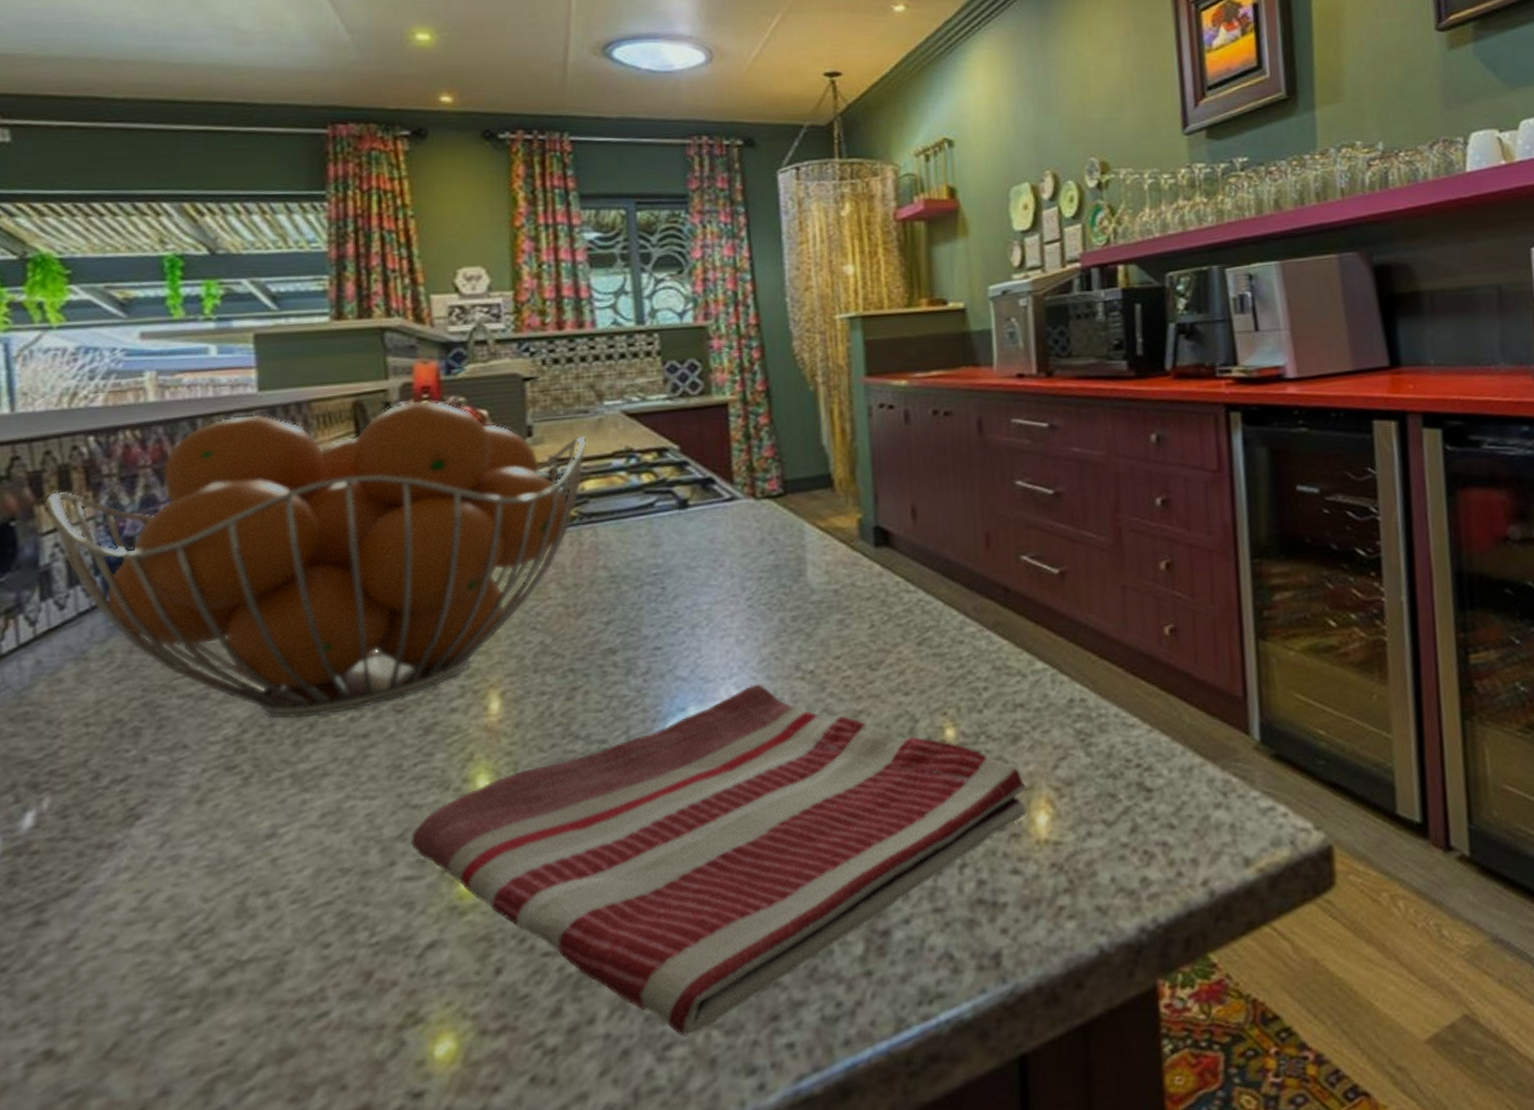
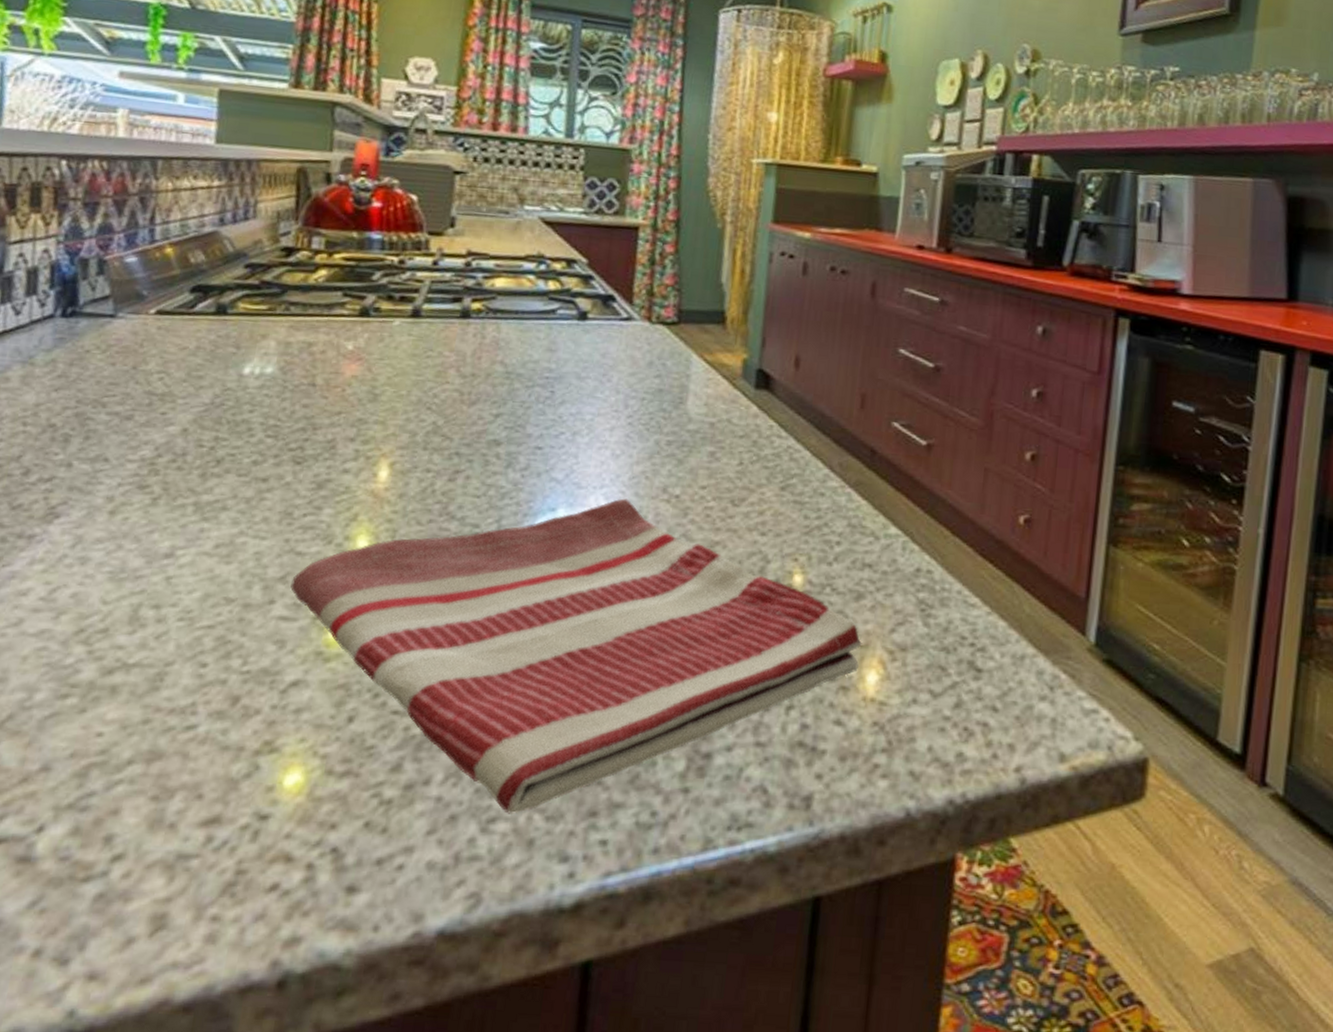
fruit basket: present [45,401,588,719] -> none [16,163,504,455]

